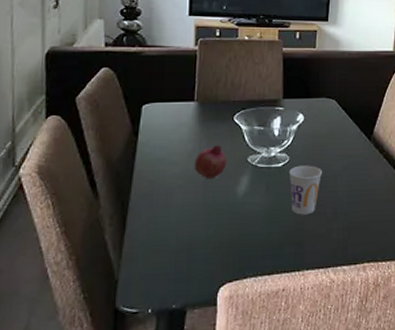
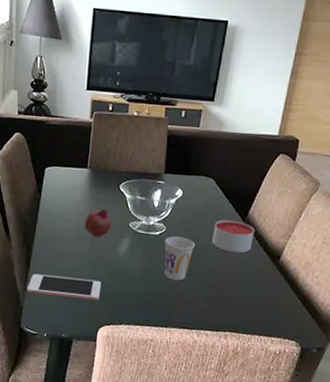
cell phone: none [122,230,219,261] -> present [26,273,102,301]
candle: none [340,140,382,175] -> present [212,219,255,253]

